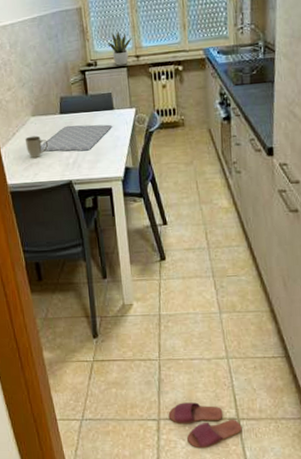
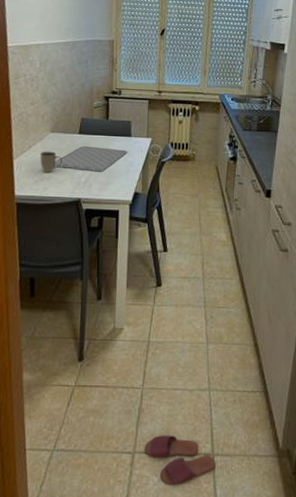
potted plant: present [107,30,132,66] -> none [133,66,157,98]

